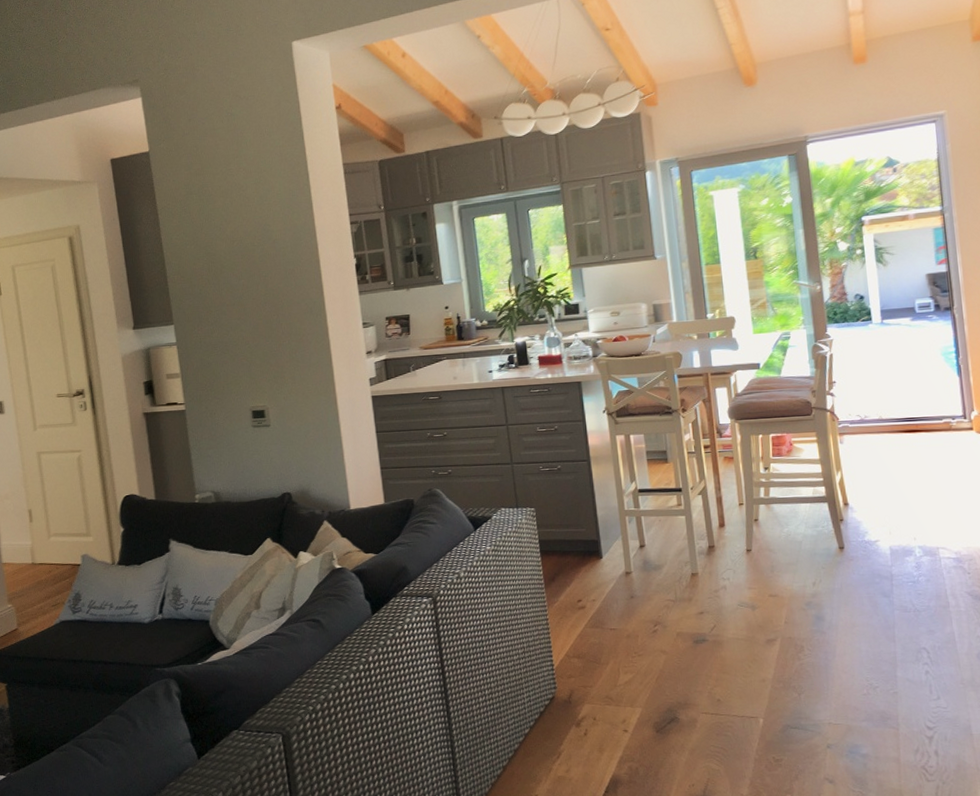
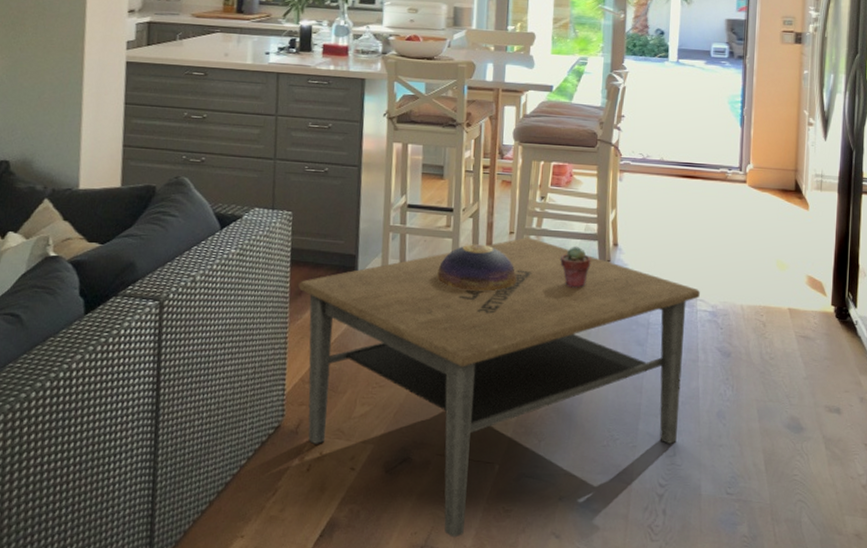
coffee table: none [550,506,941,787] -> present [298,237,700,538]
decorative bowl: none [676,518,754,562] -> present [437,244,517,292]
potted succulent: none [793,509,824,549] -> present [560,246,591,288]

